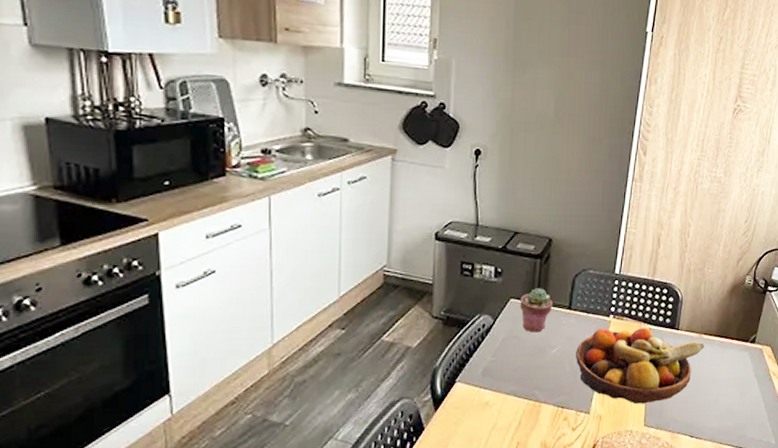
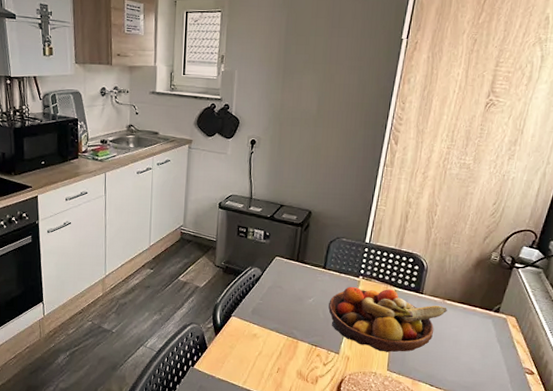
potted succulent: present [520,288,553,333] -> none [283,250,310,285]

